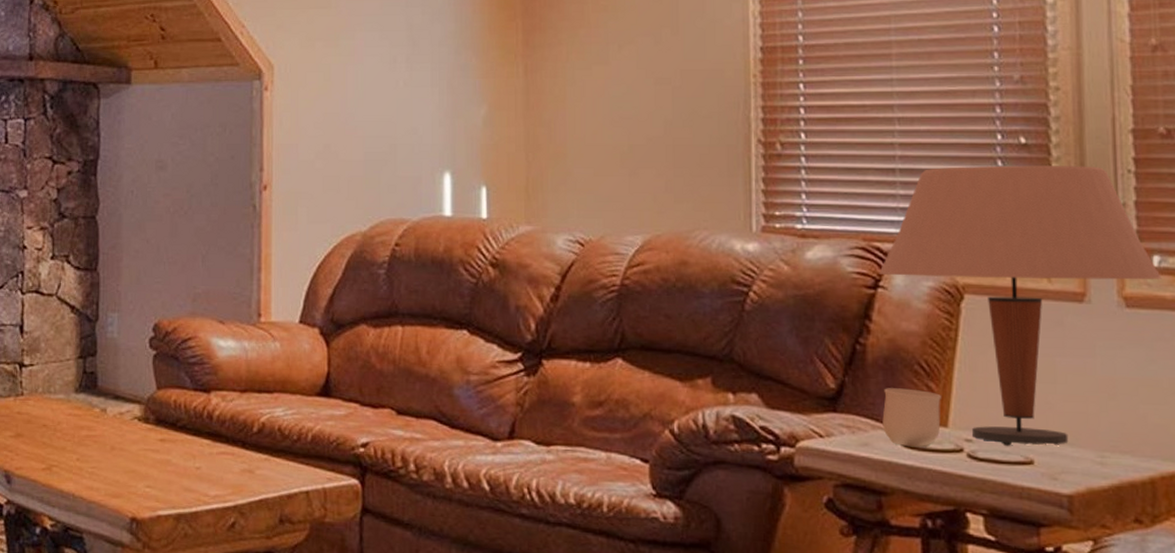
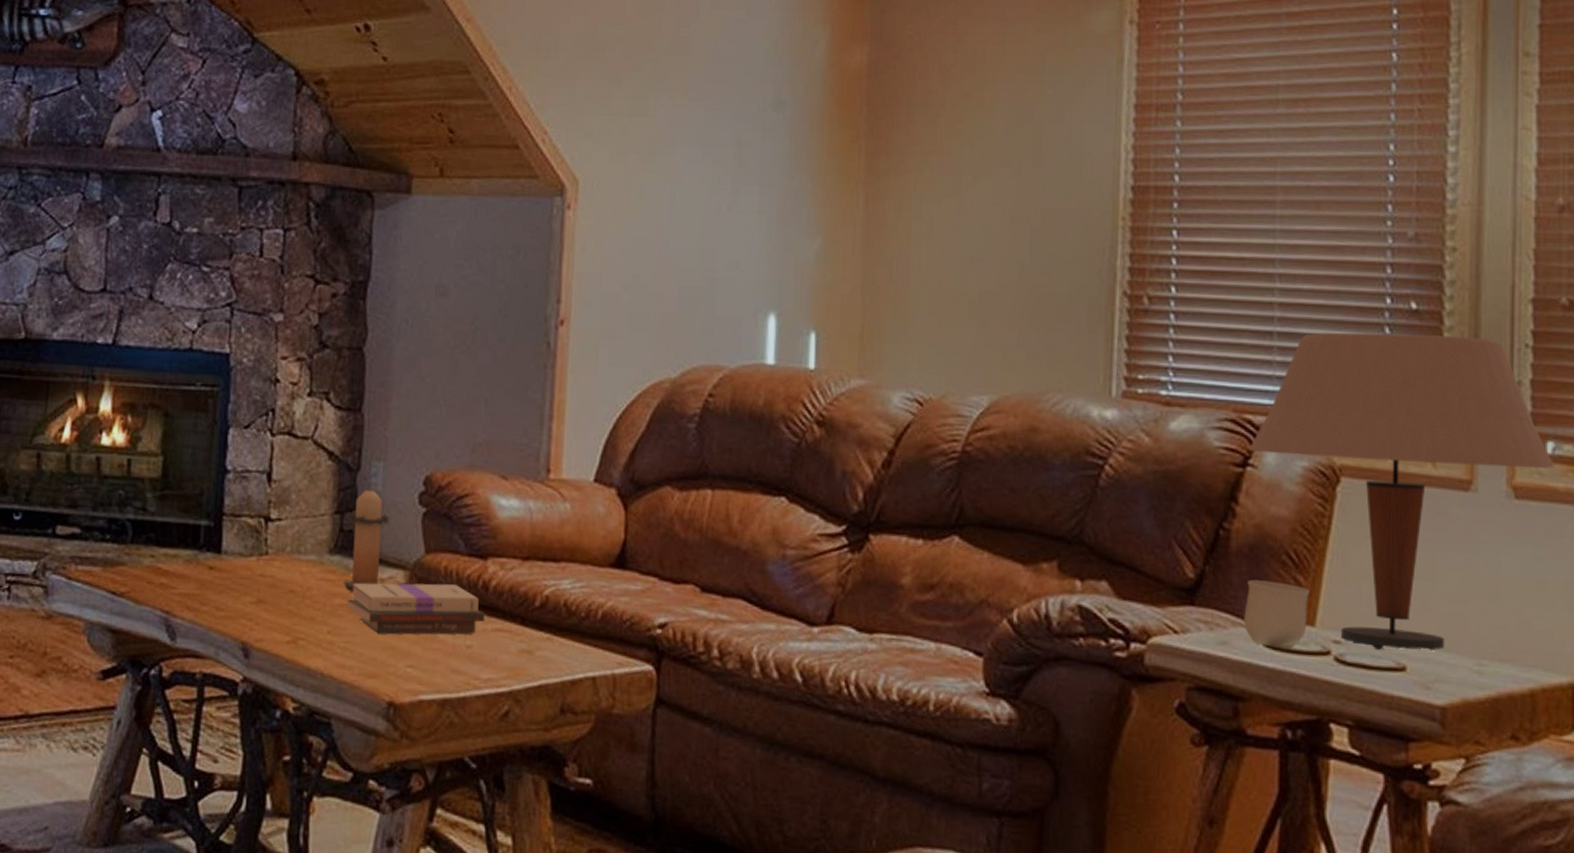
candle: none [88,331,126,425] -> present [343,483,391,592]
books: none [91,414,210,460] -> present [345,583,485,635]

